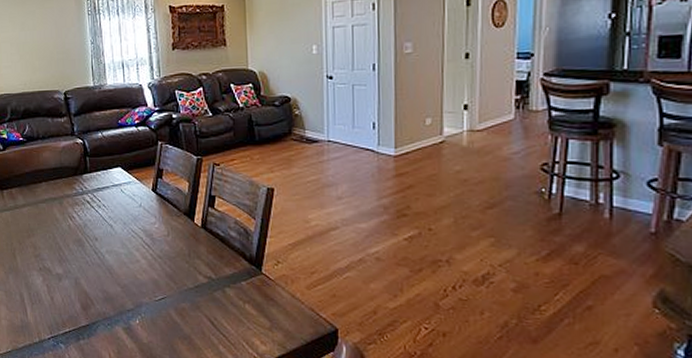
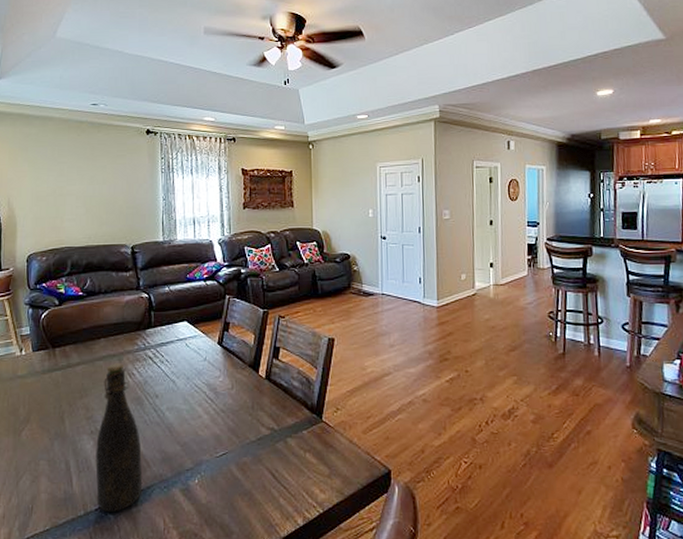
bottle: none [44,206,89,343] -> present [95,363,143,513]

